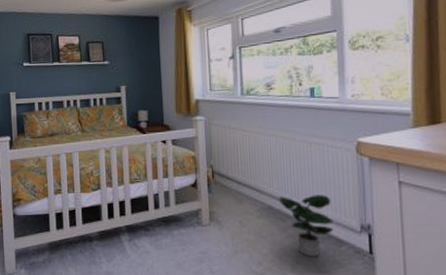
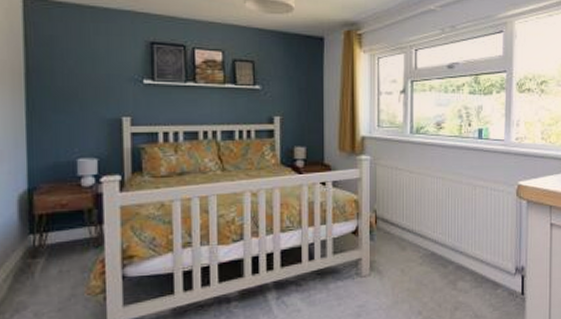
potted plant: present [278,195,334,257] -> none [441,238,492,302]

